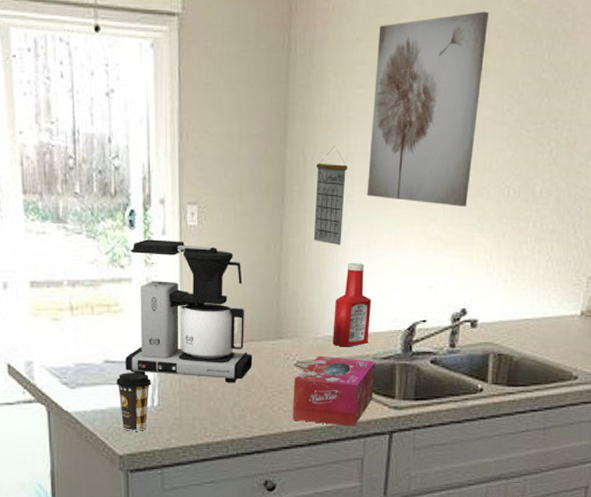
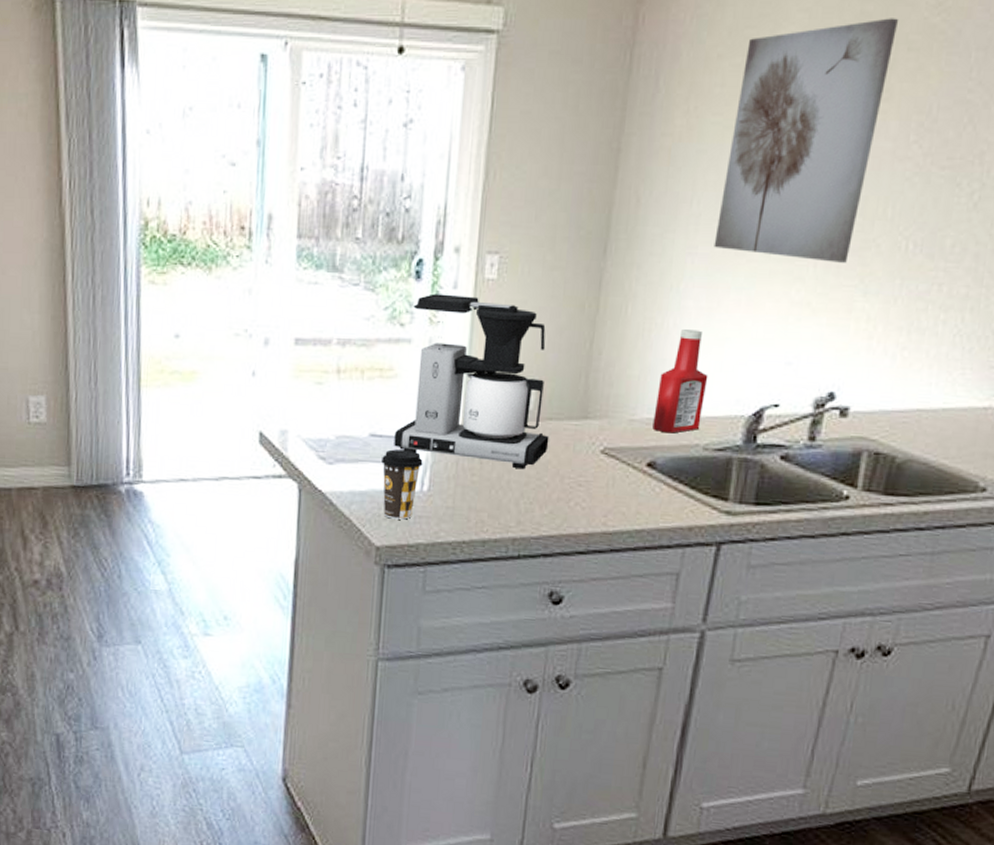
tissue box: present [292,355,376,427] -> none [591,441,707,533]
calendar: present [313,145,348,246] -> none [639,185,693,308]

